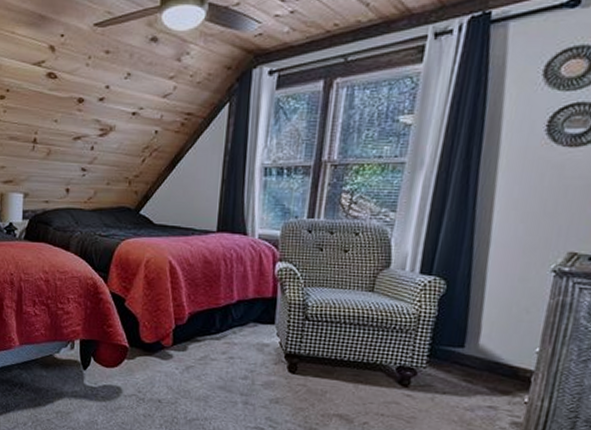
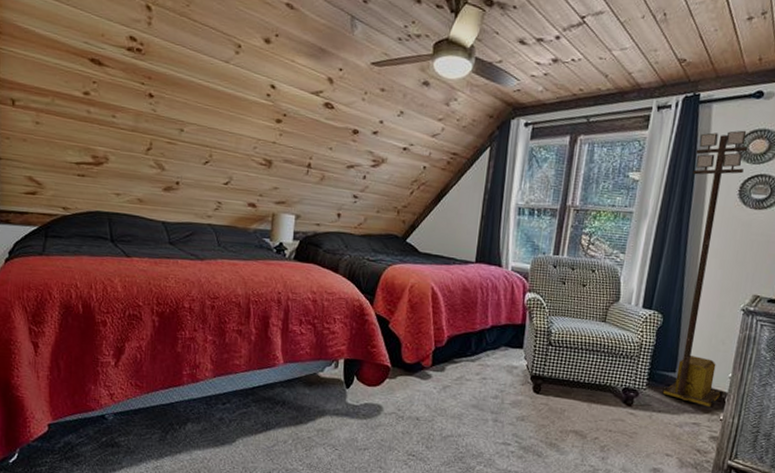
portable light tower: none [447,50,560,389] -> present [662,130,748,408]

